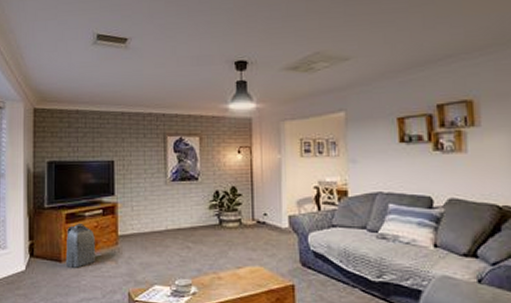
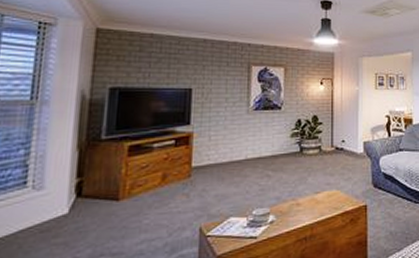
backpack: present [65,224,95,268] -> none [124,156,164,206]

